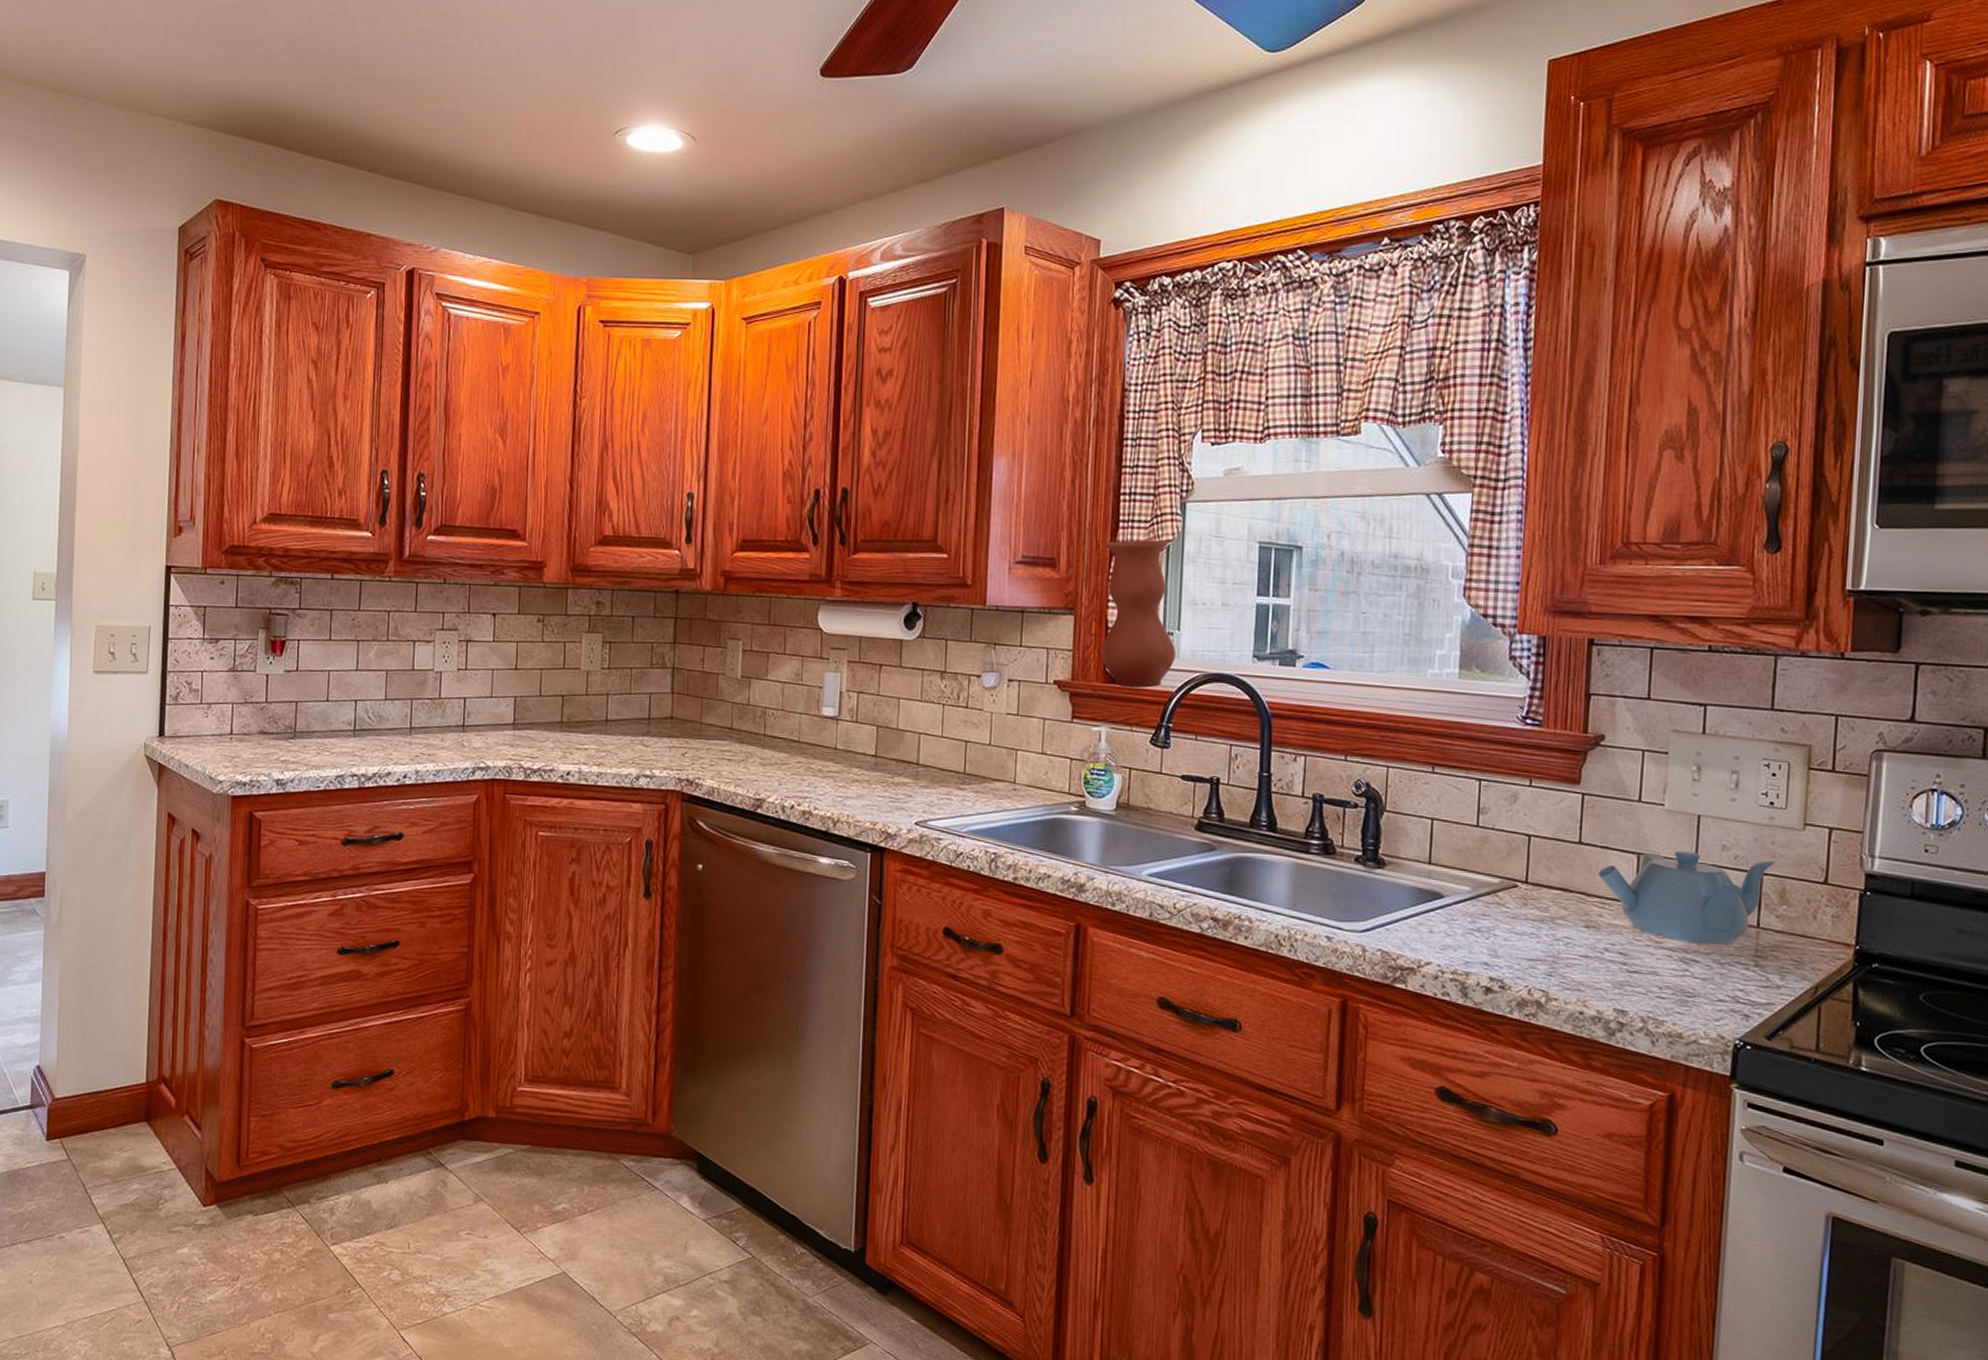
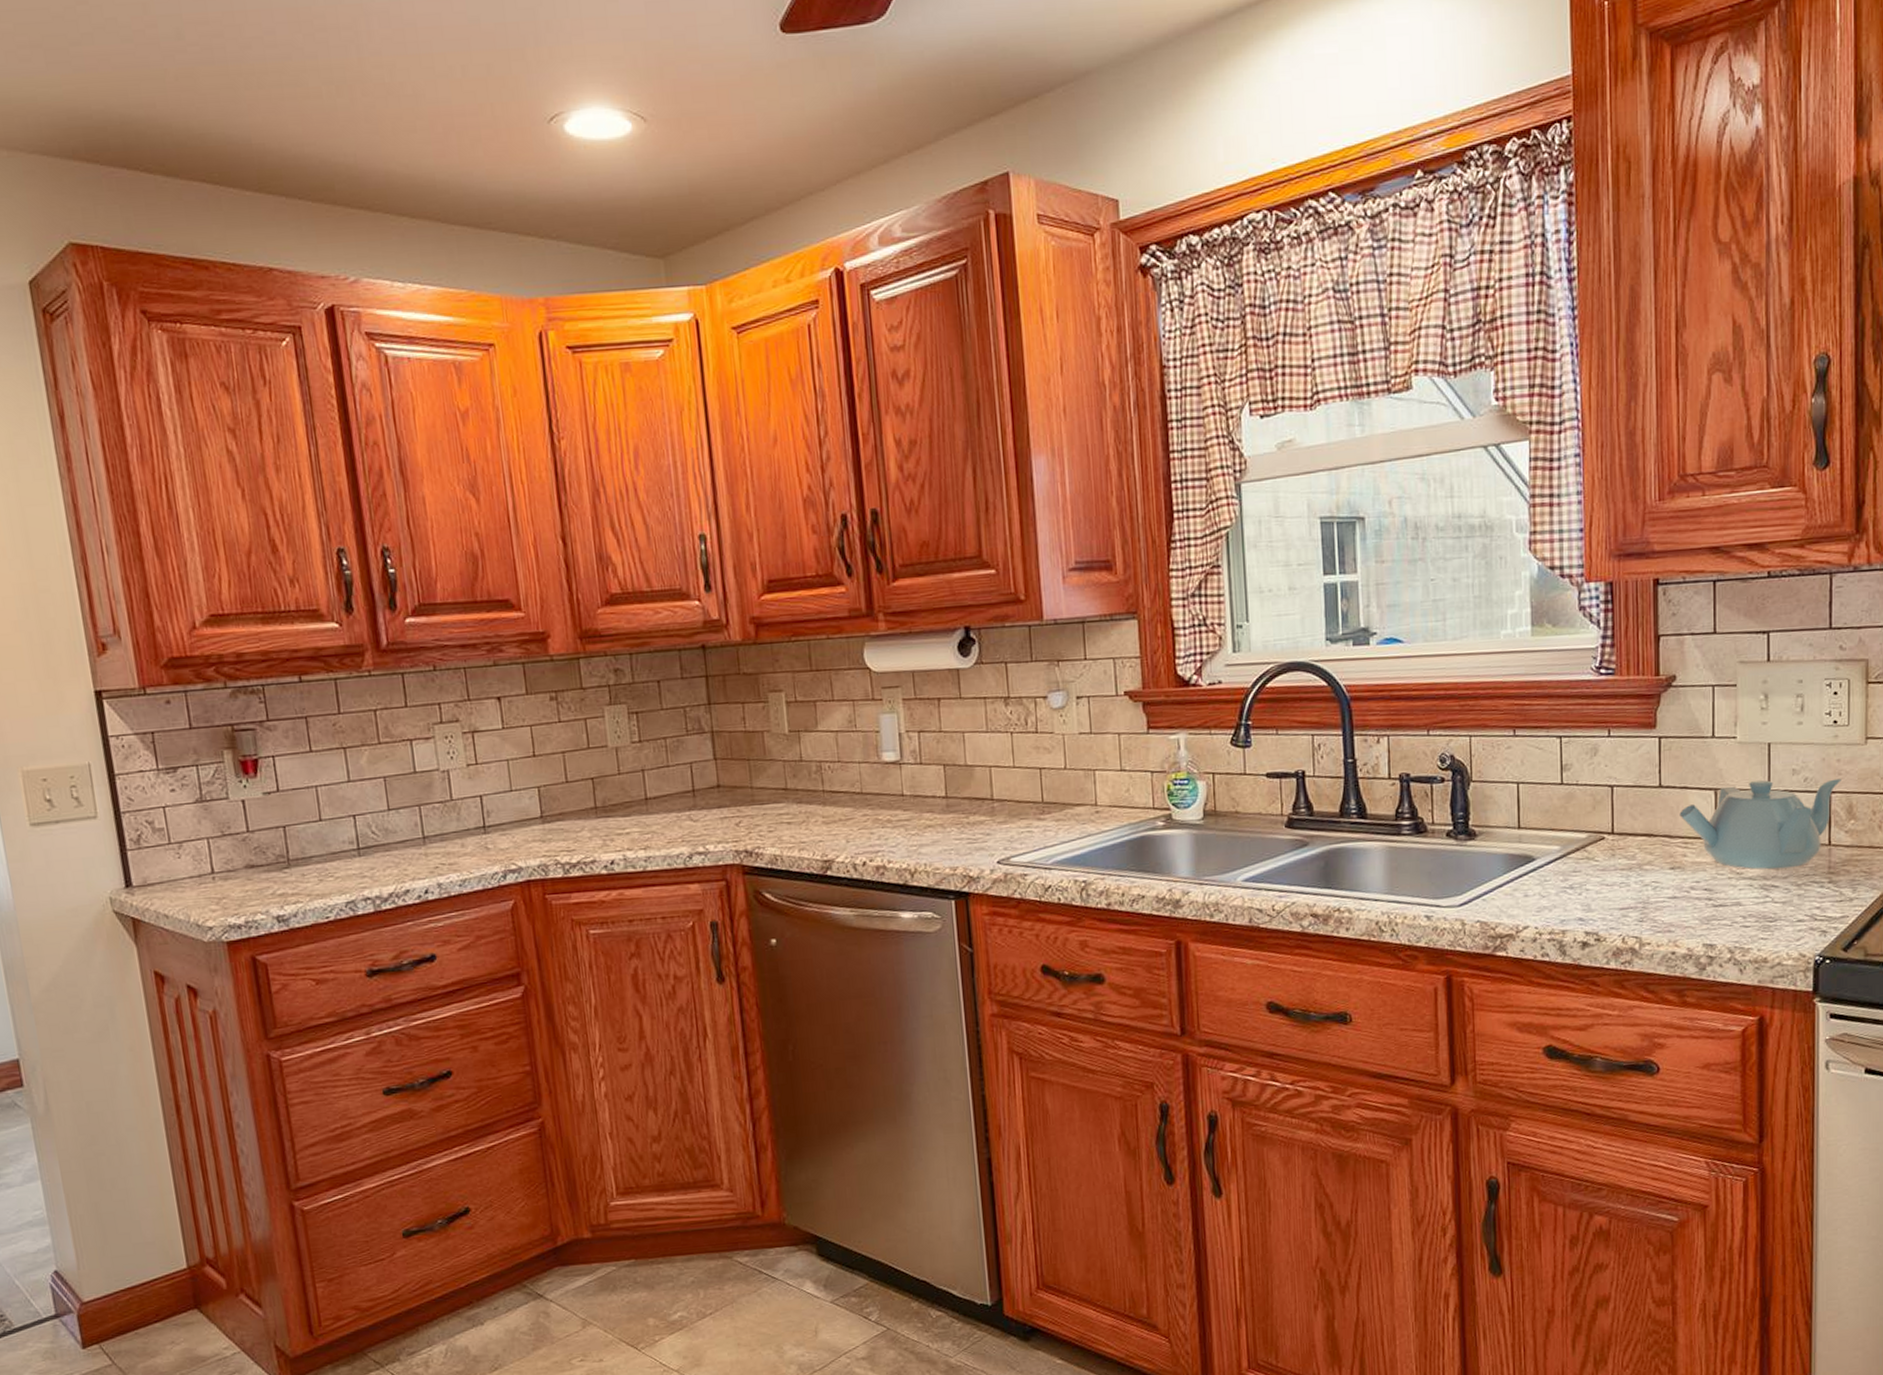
vase: present [1100,540,1177,689] -> none [1160,527,1248,690]

